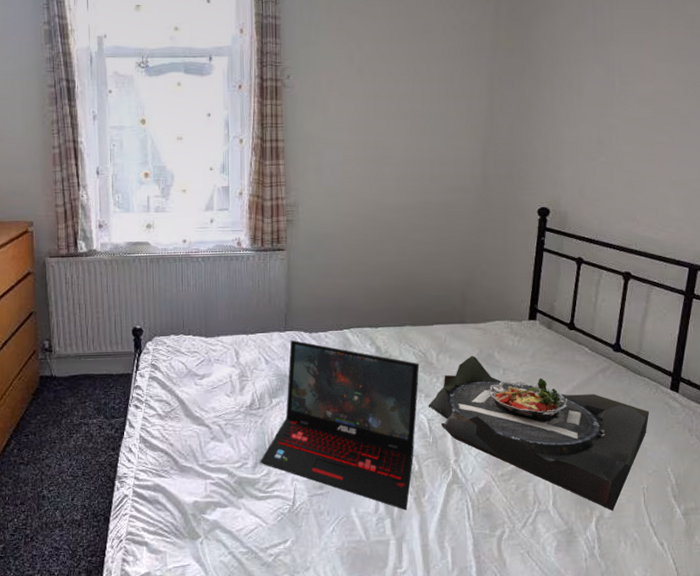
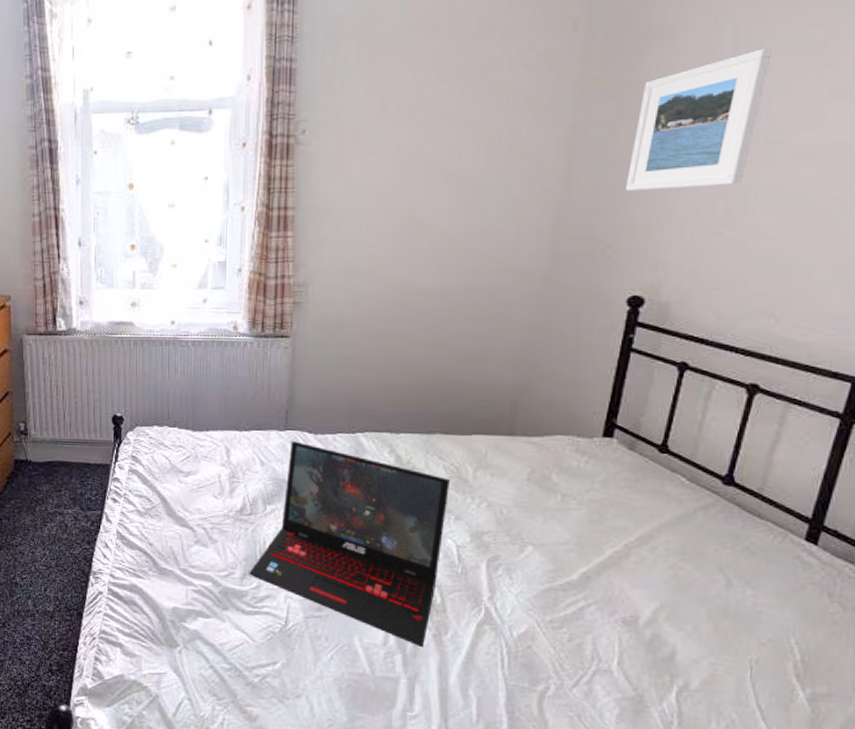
serving tray: present [428,355,650,510] -> none [458,474,770,682]
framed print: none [530,23,618,126] -> present [625,48,772,191]

